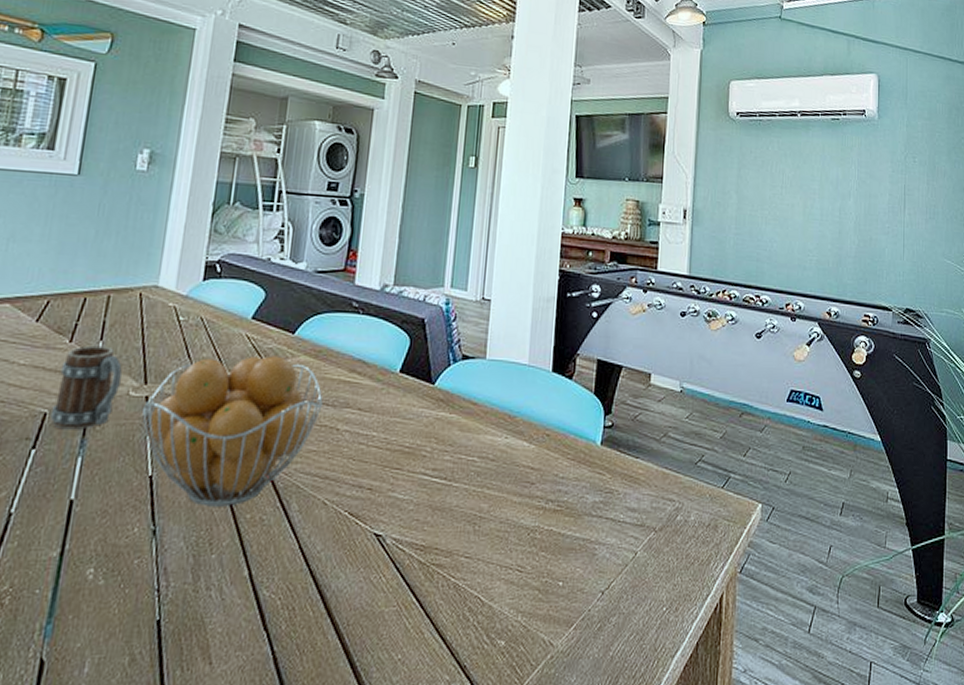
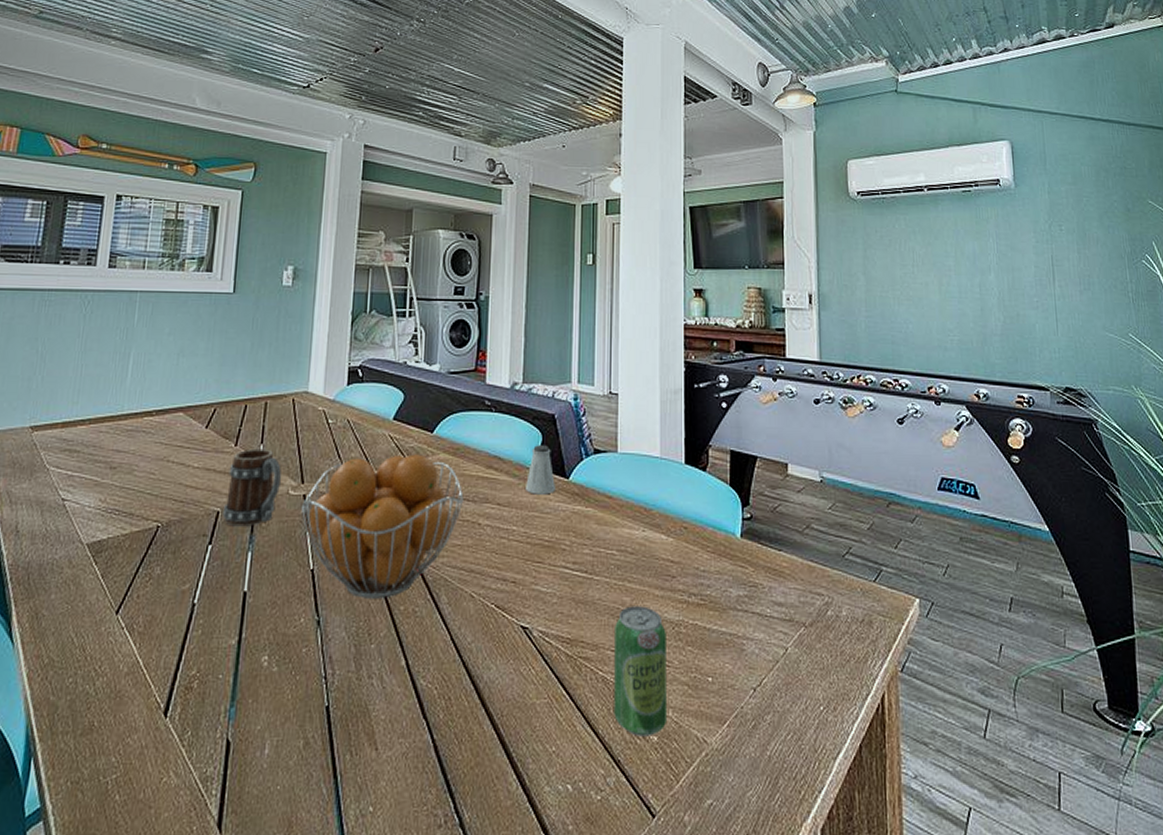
saltshaker: none [389,349,420,400] -> present [526,445,555,495]
beverage can: none [463,513,521,642] -> present [614,606,666,737]

